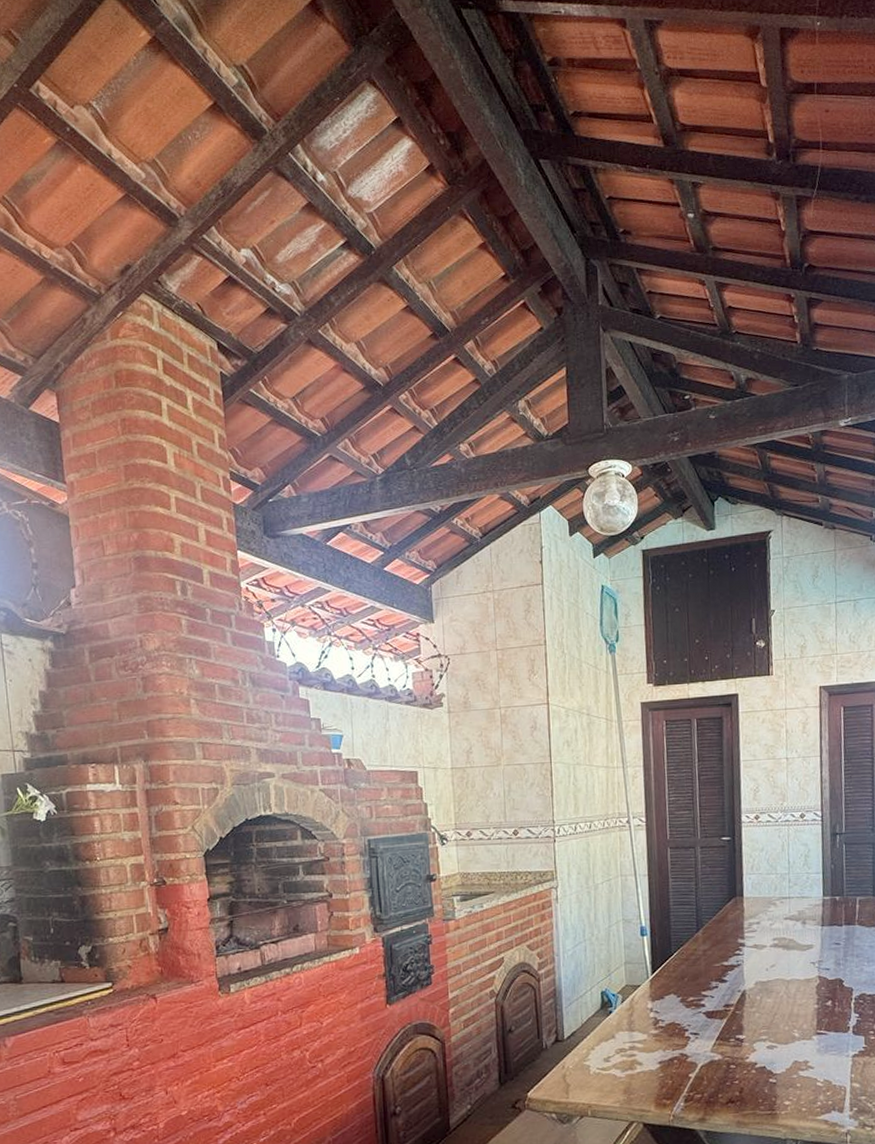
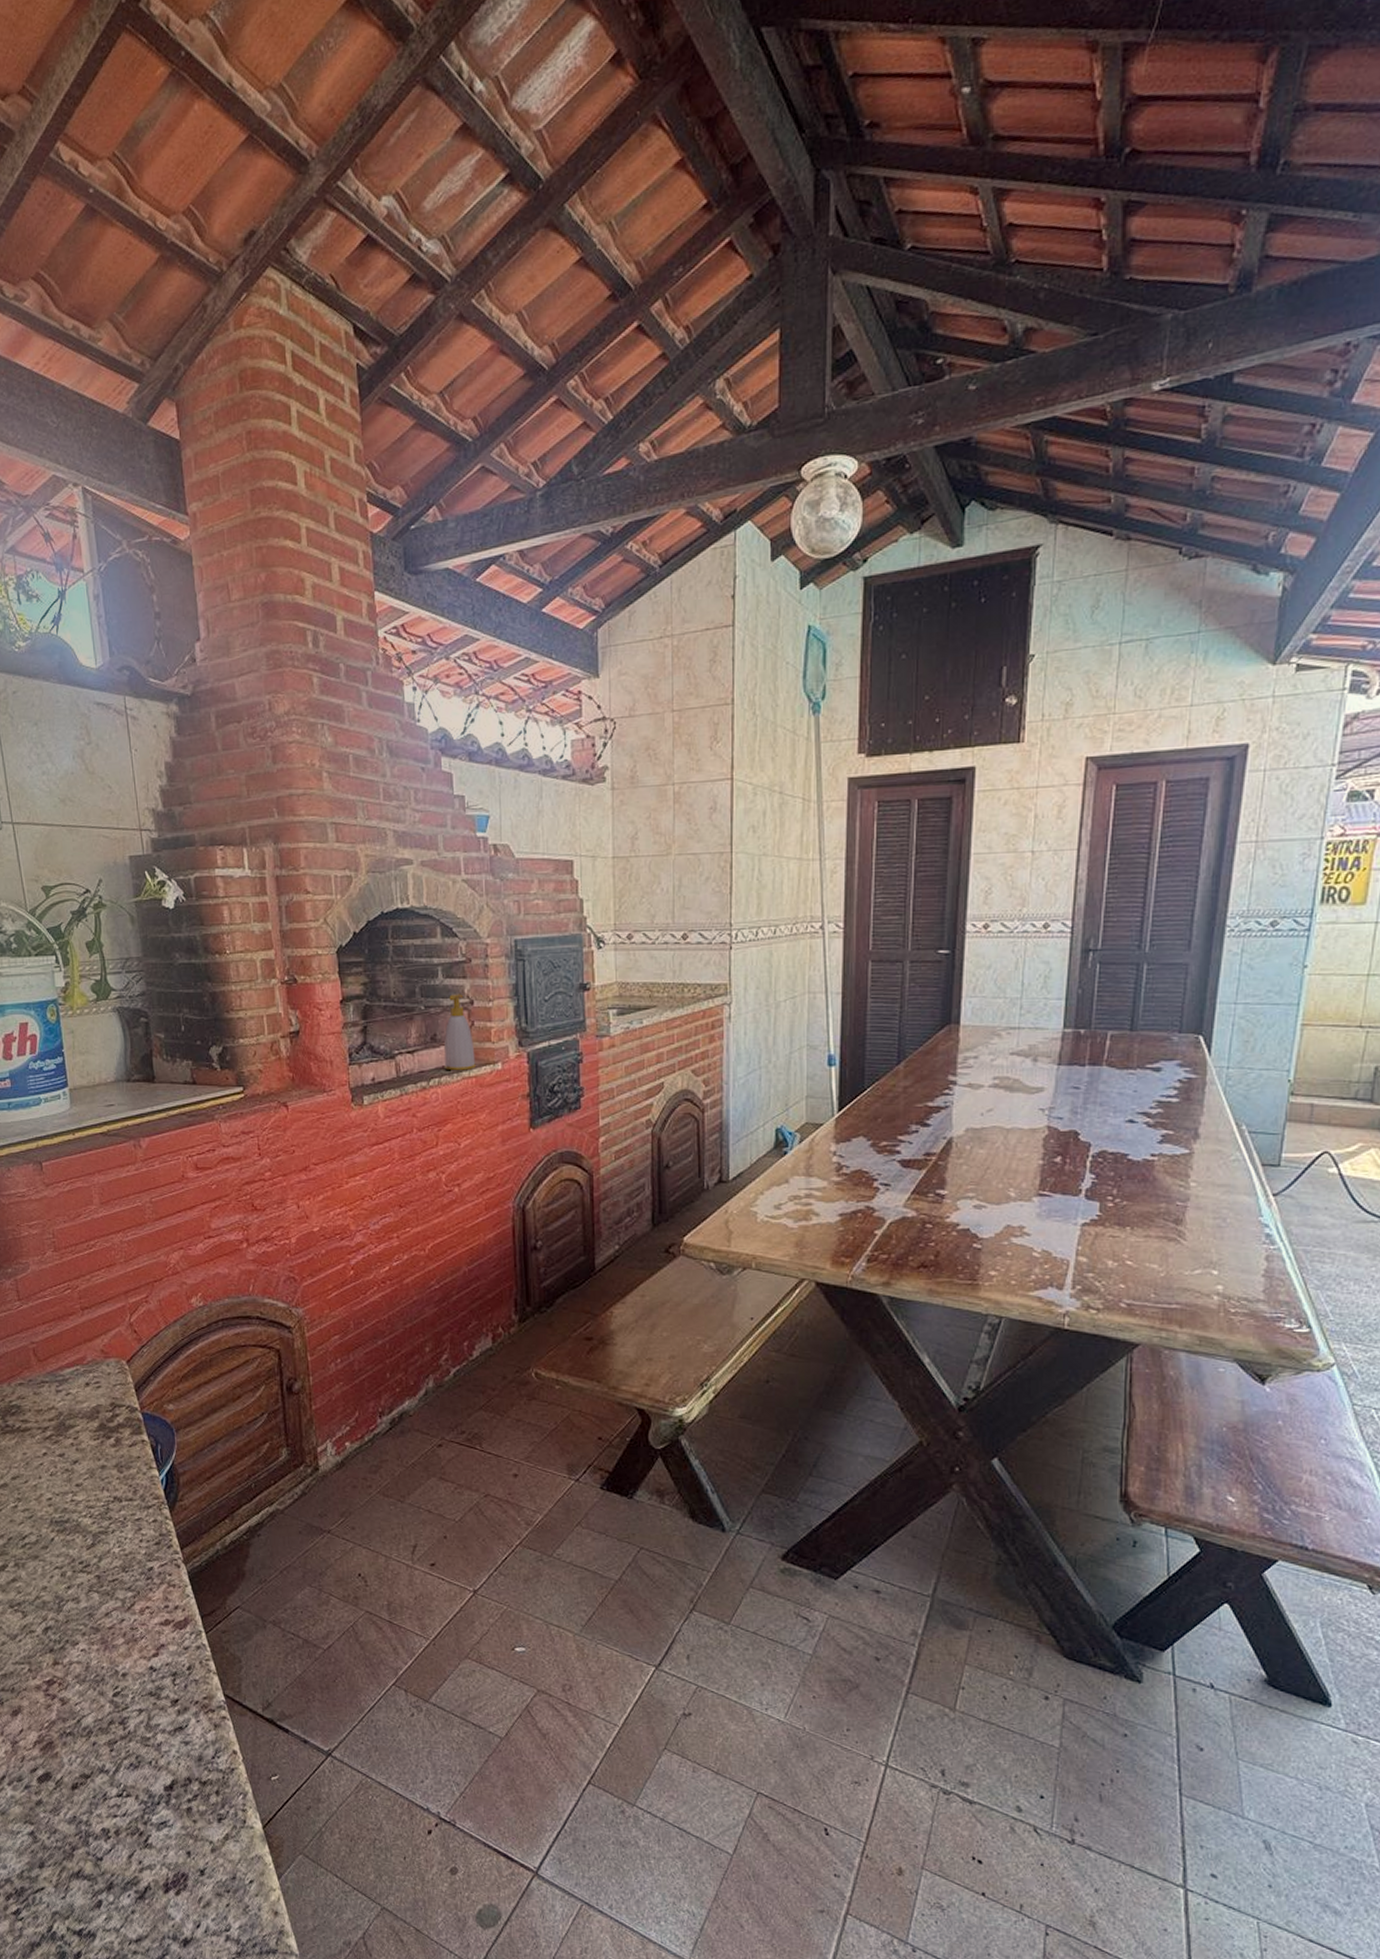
soap bottle: none [305,888,337,958] -> present [443,994,477,1071]

